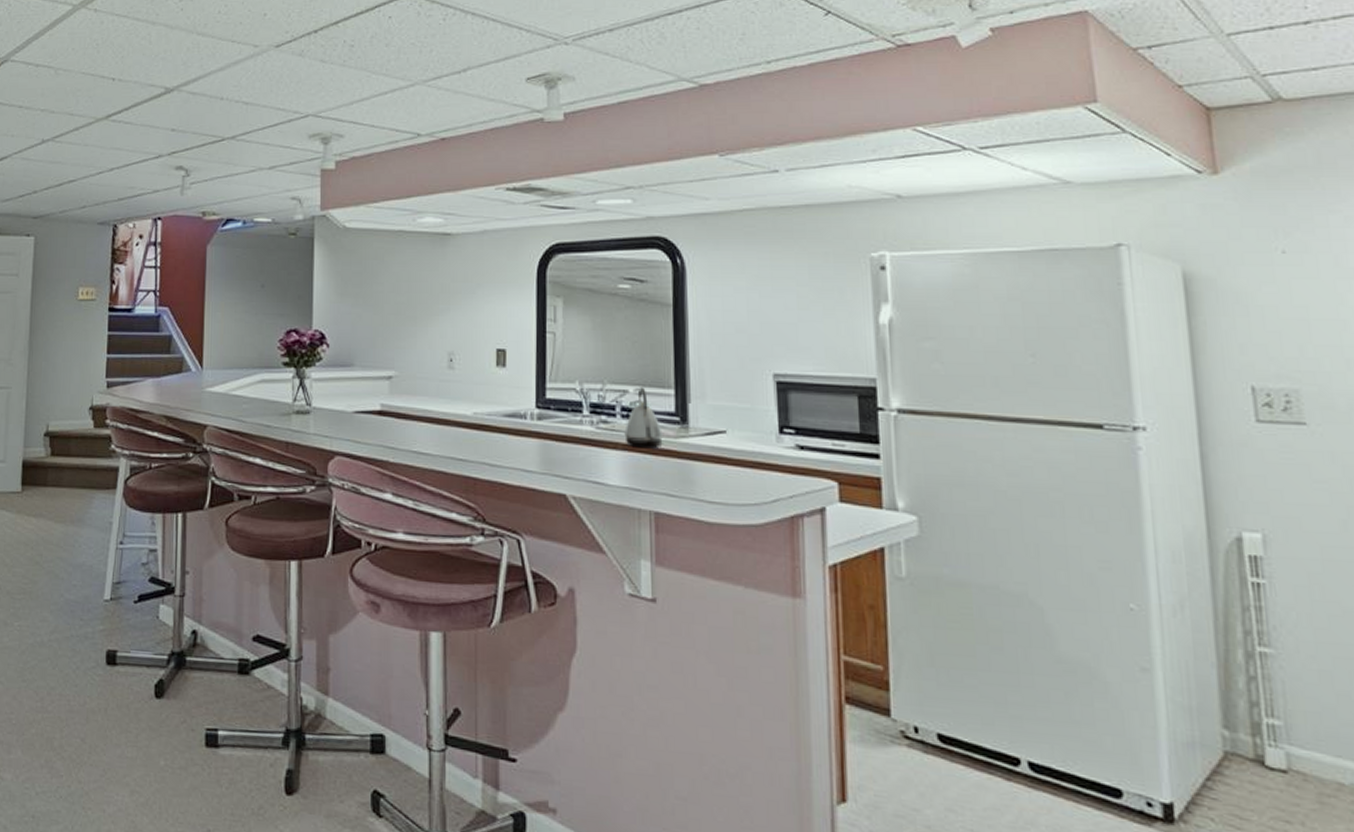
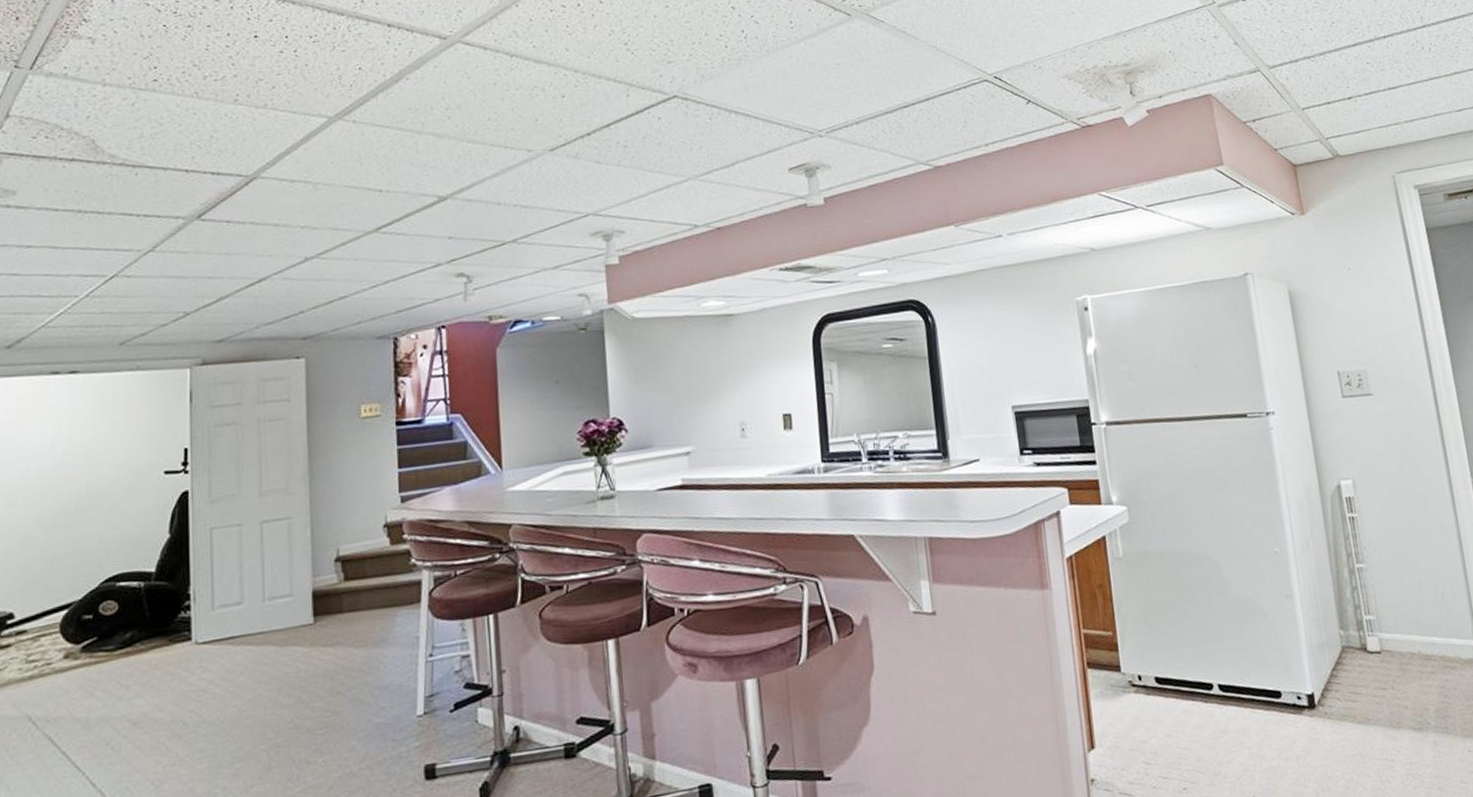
kettle: present [624,387,663,449] -> none [898,431,930,485]

